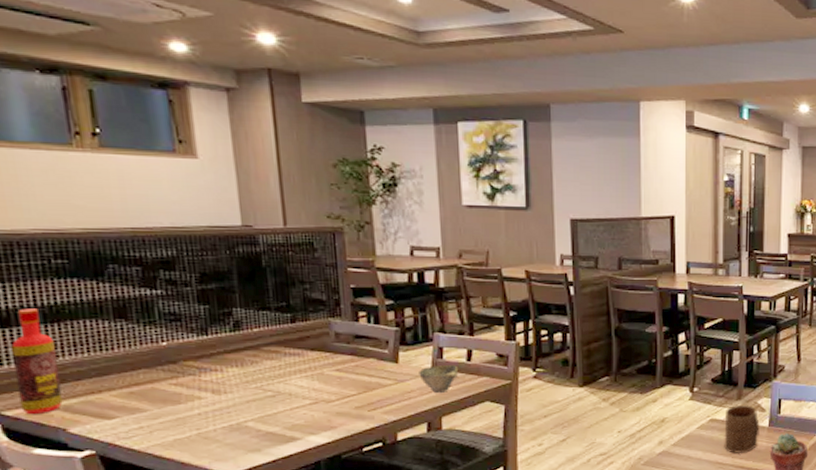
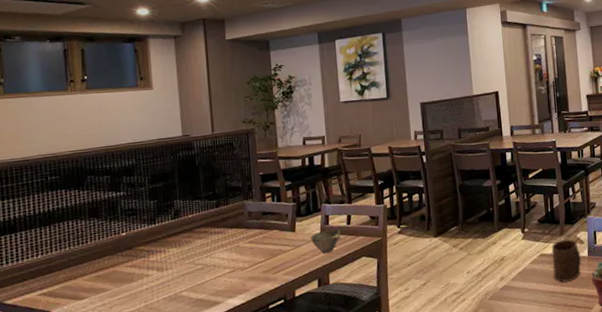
bottle: present [11,308,63,415] -> none [15,216,49,302]

